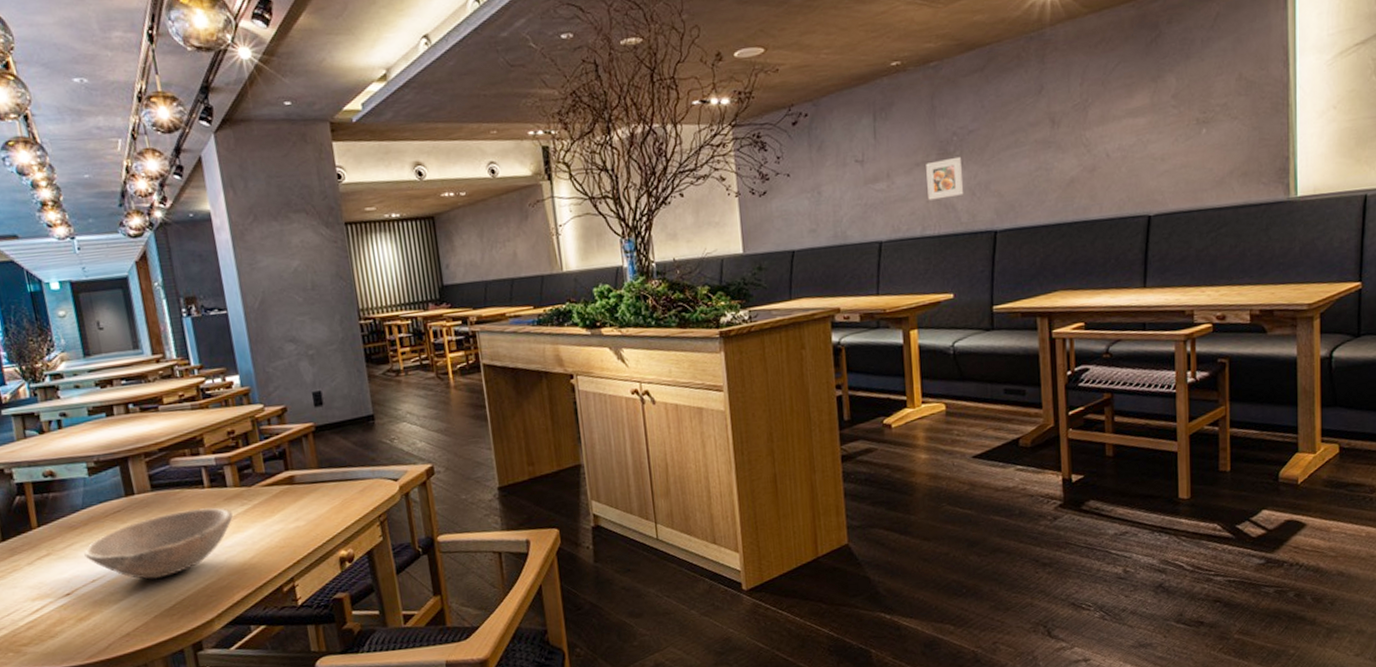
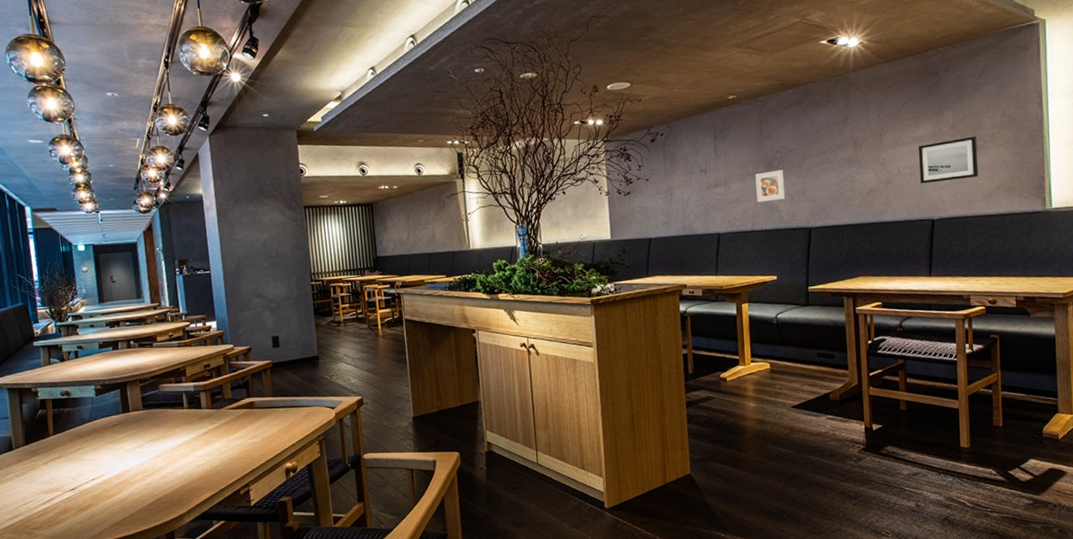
bowl: present [84,507,233,580] -> none [87,424,204,480]
wall art: none [1132,106,1207,171] -> present [919,136,979,184]

